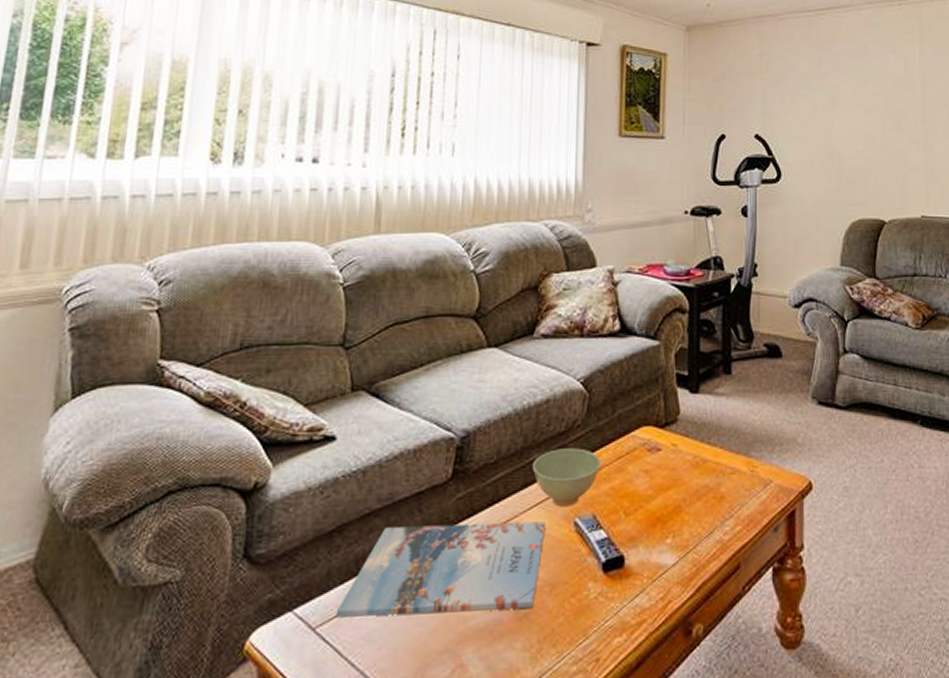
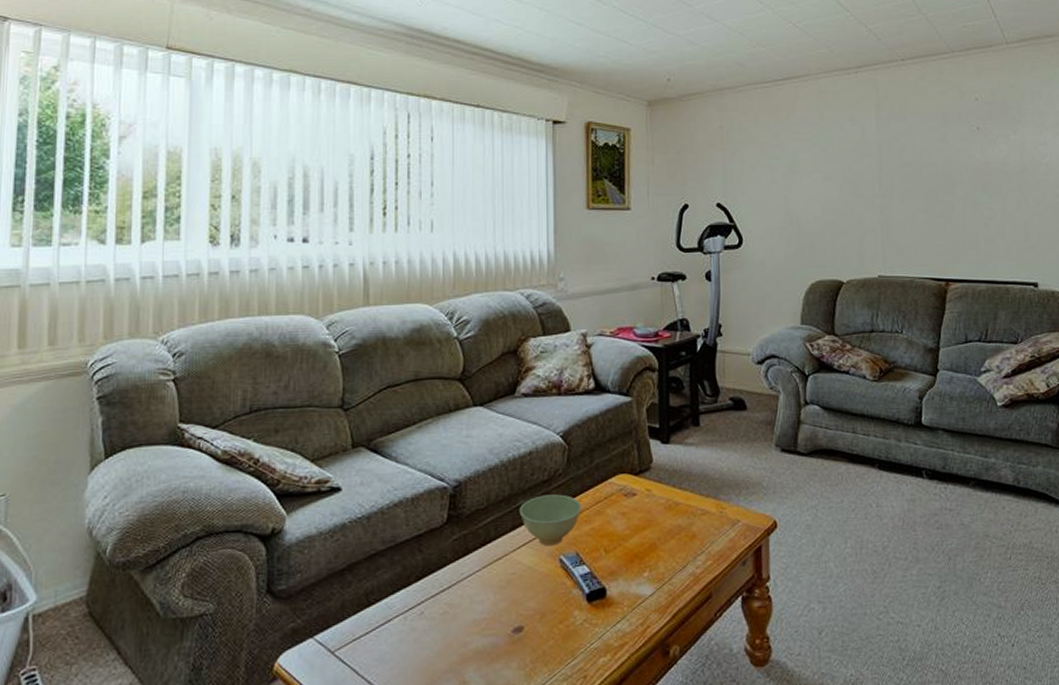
magazine: present [335,521,545,618] -> none [351,559,533,643]

